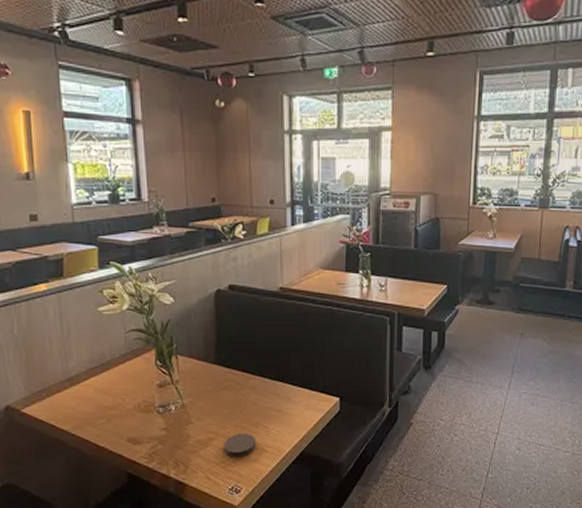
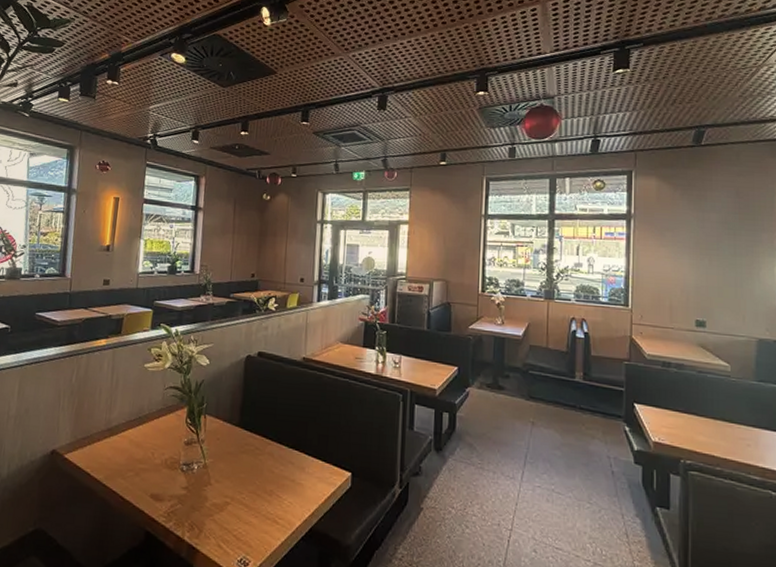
coaster: present [223,433,257,457] -> none [237,500,269,526]

